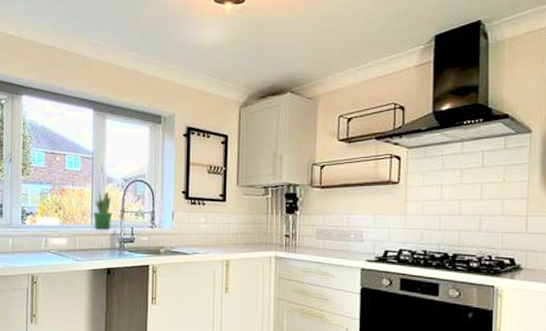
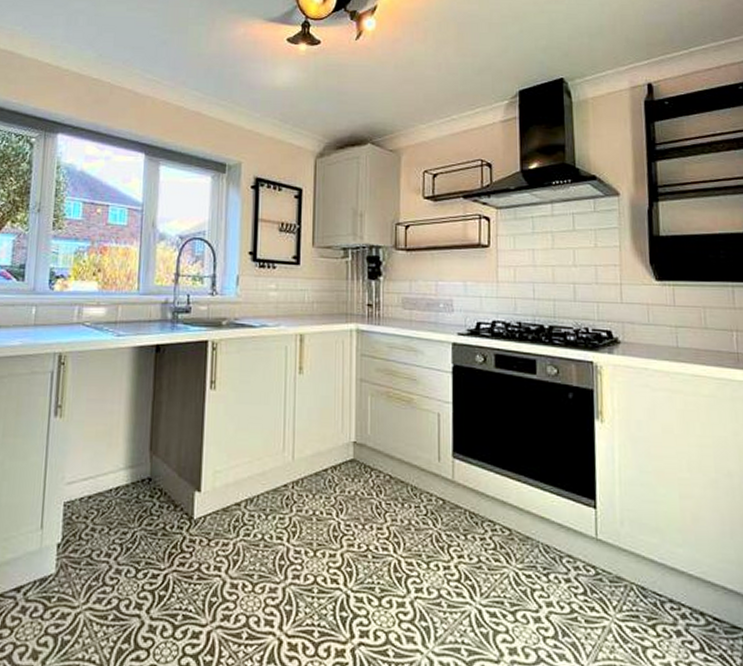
planter: present [93,190,113,231] -> none [140,249,165,299]

